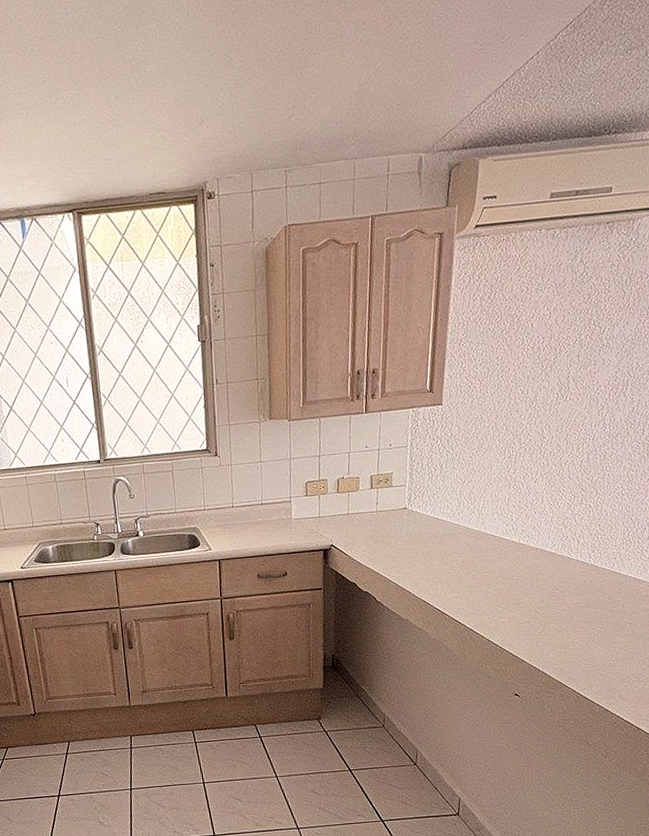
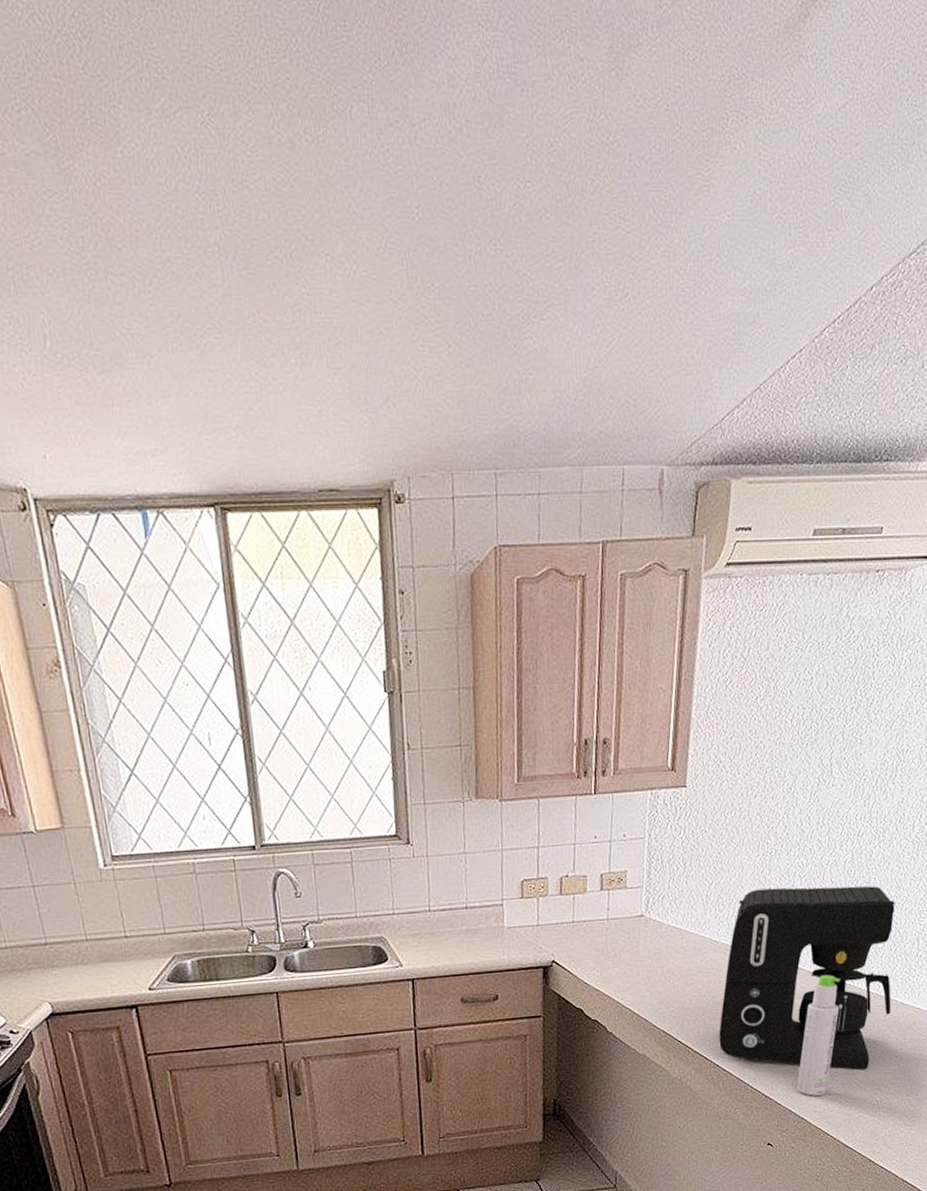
coffee maker: none [471,481,628,635] -> present [719,886,895,1070]
bottle: none [540,555,579,656] -> present [797,974,841,1096]

